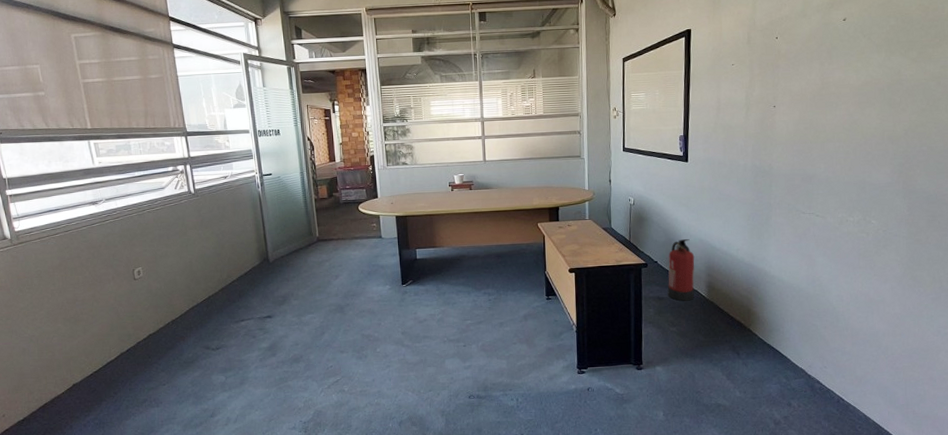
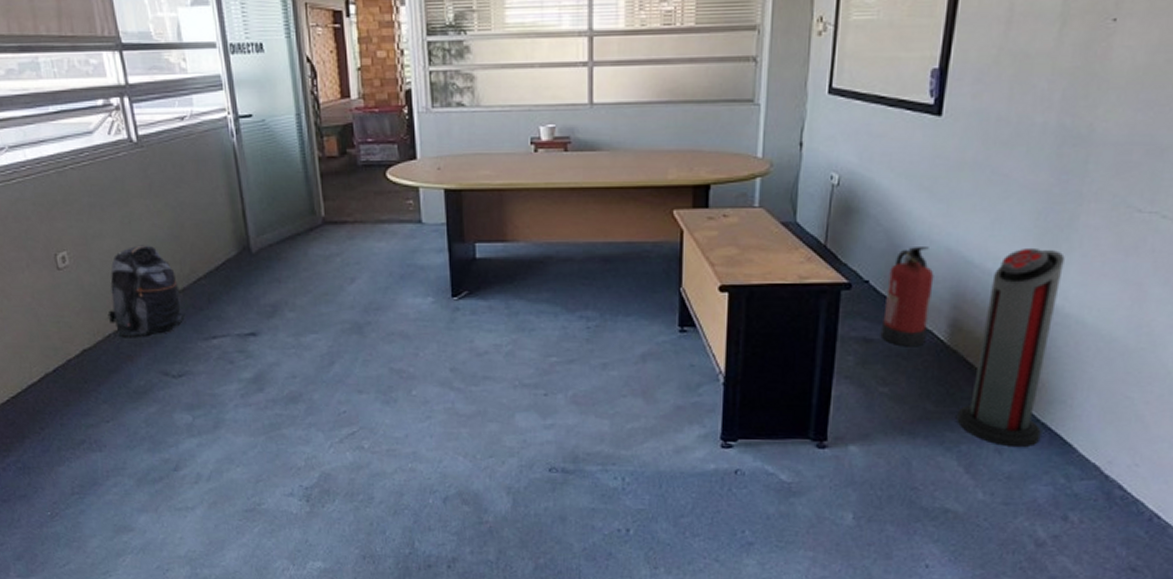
backpack: none [168,260,222,325] -> present [107,245,185,338]
air purifier: none [718,237,768,360] -> present [957,247,1065,447]

